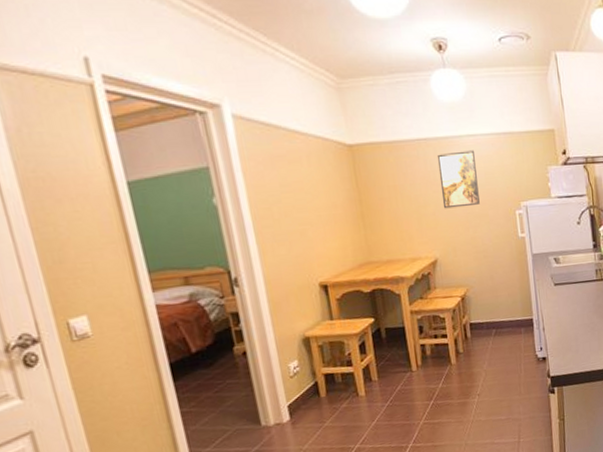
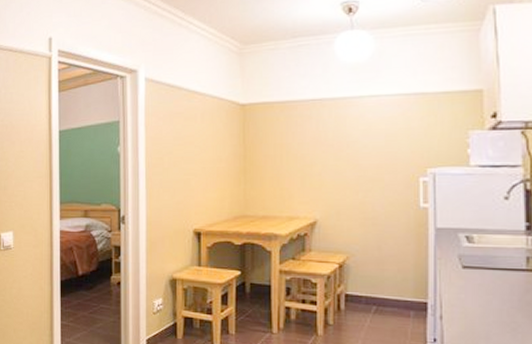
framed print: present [437,150,480,209] -> none [331,111,375,170]

